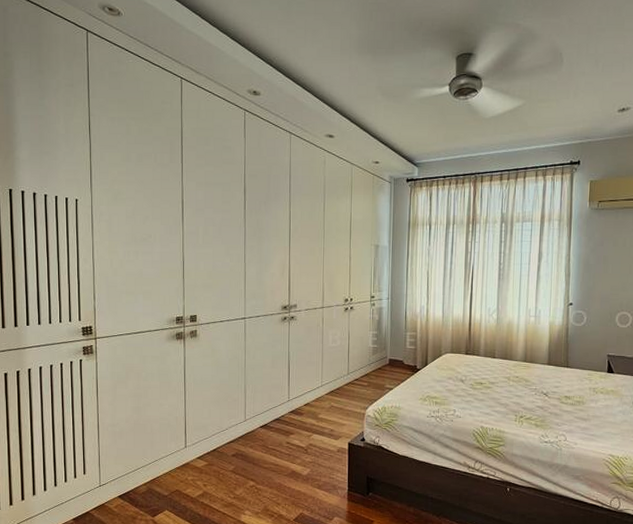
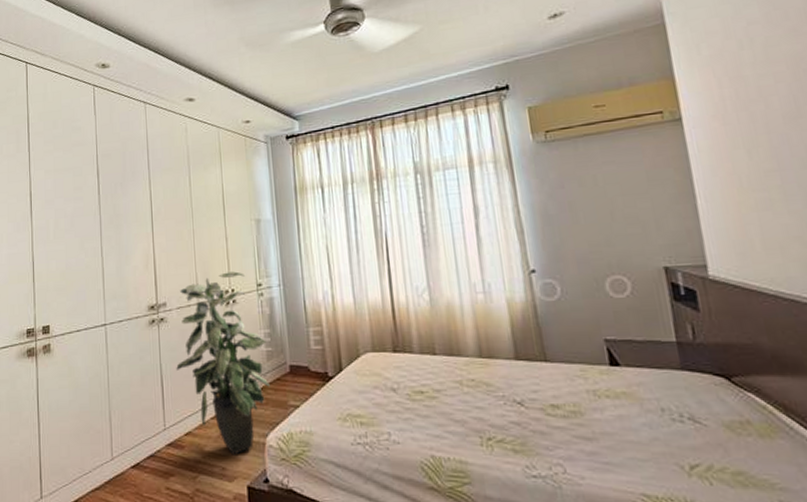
indoor plant: none [301,285,374,421] -> present [176,271,270,455]

